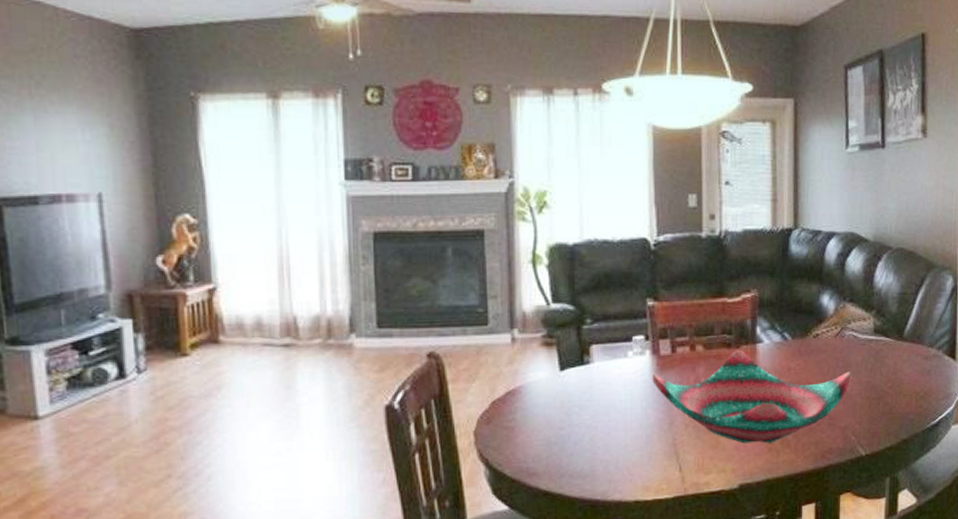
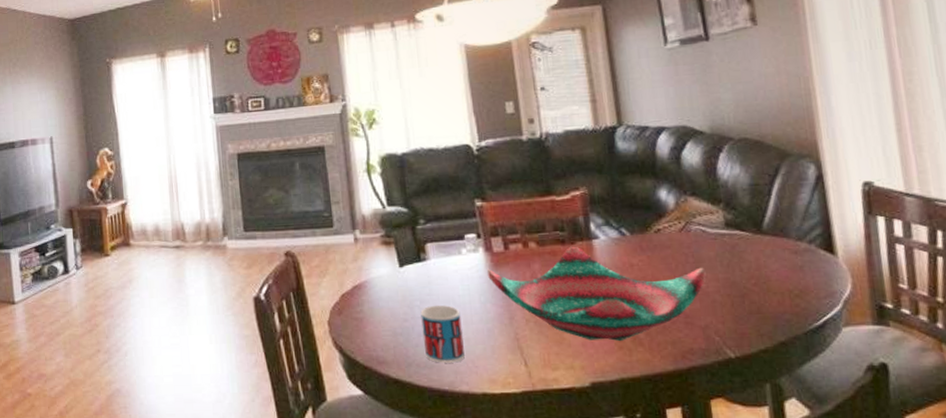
mug: none [579,412,620,472] -> present [420,305,465,363]

